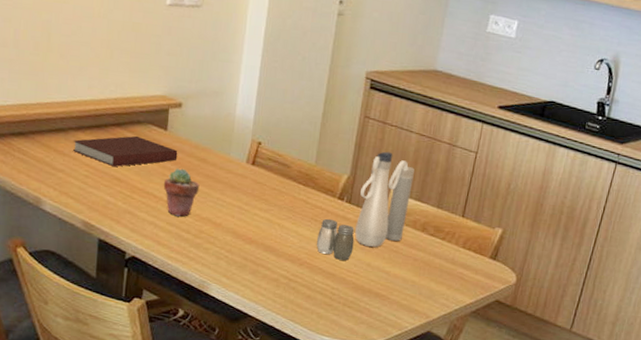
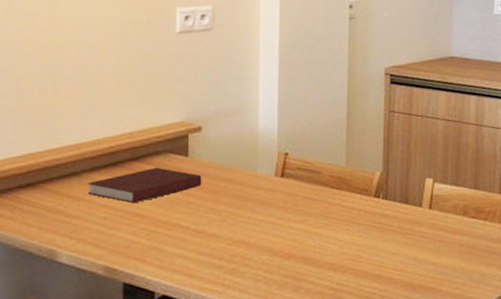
potted succulent: present [163,168,200,217] -> none [189,193,229,244]
salt and pepper shaker: present [316,218,354,261] -> none [357,218,397,260]
water bottle: present [354,151,414,247] -> none [395,141,447,240]

